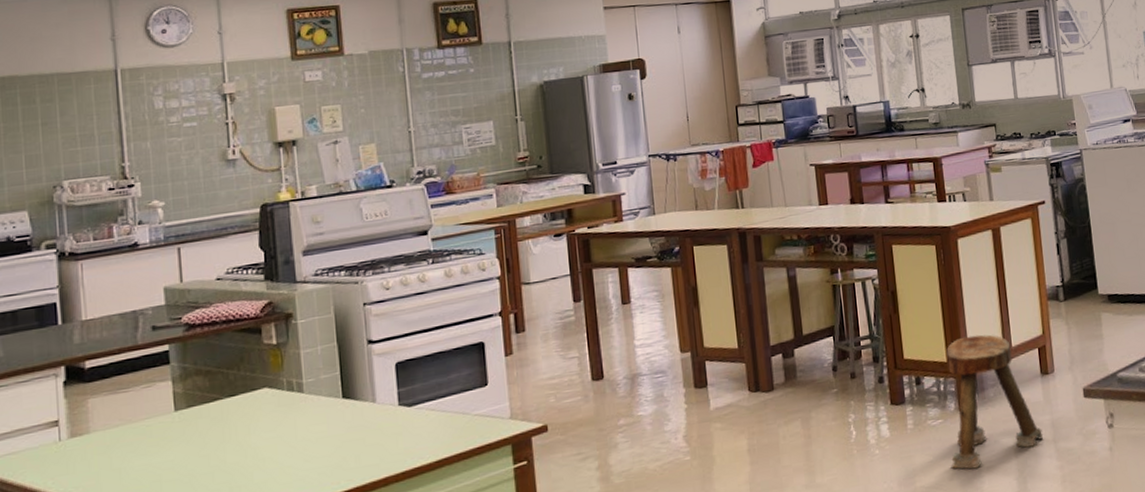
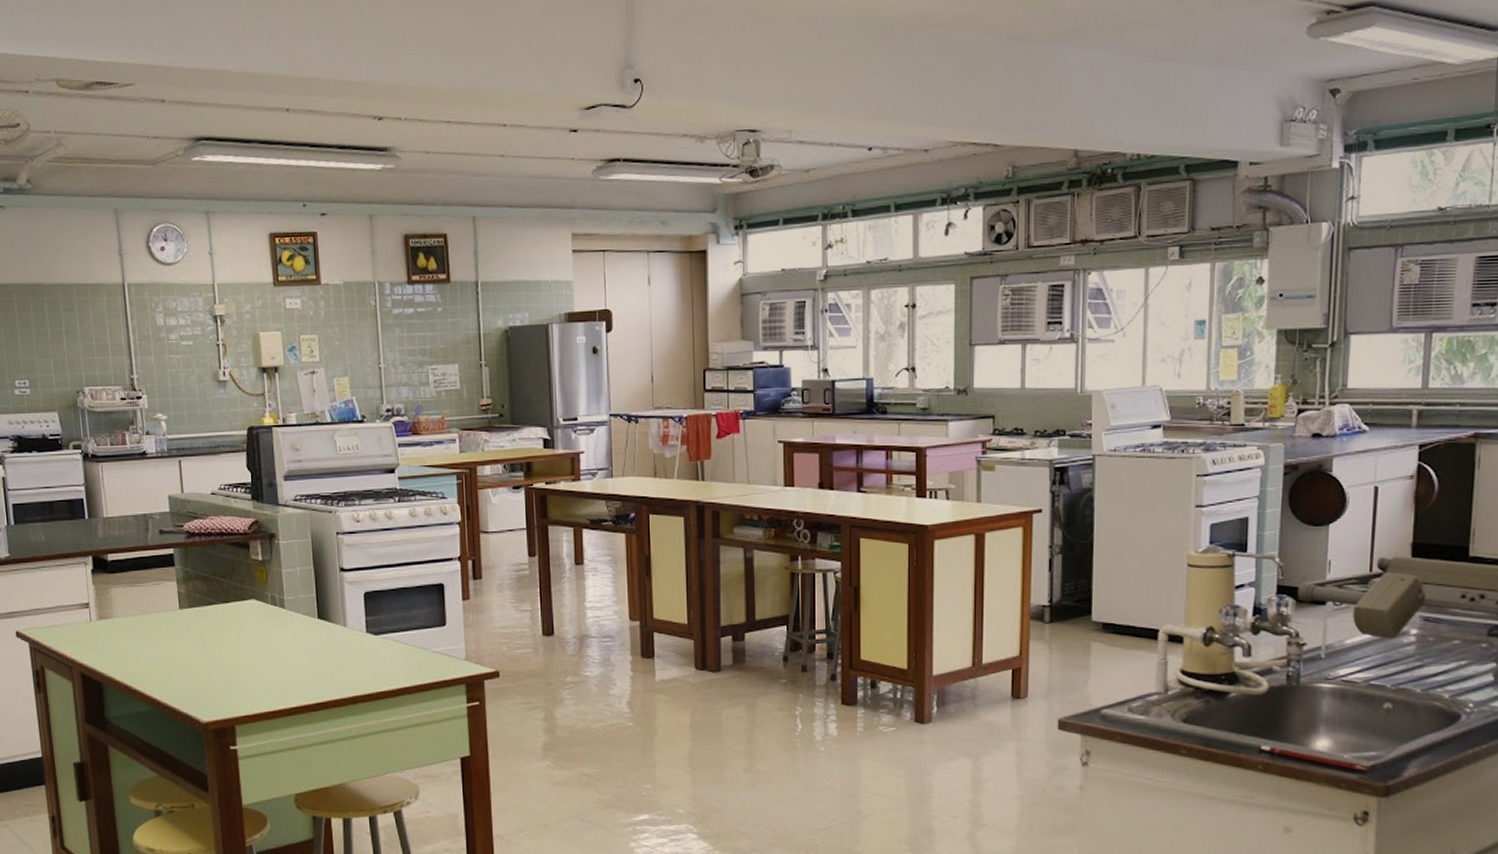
stool: present [946,334,1043,470] -> none [899,646,1005,783]

